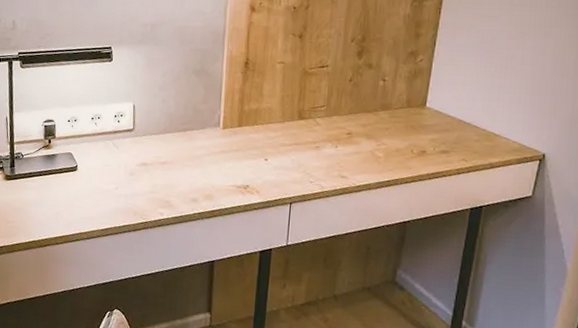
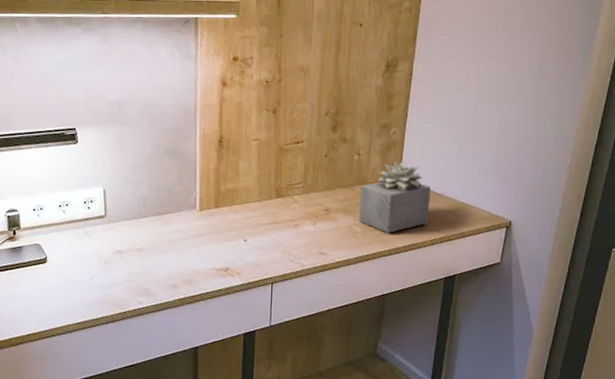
succulent plant: none [381,88,458,160] -> present [358,161,431,233]

